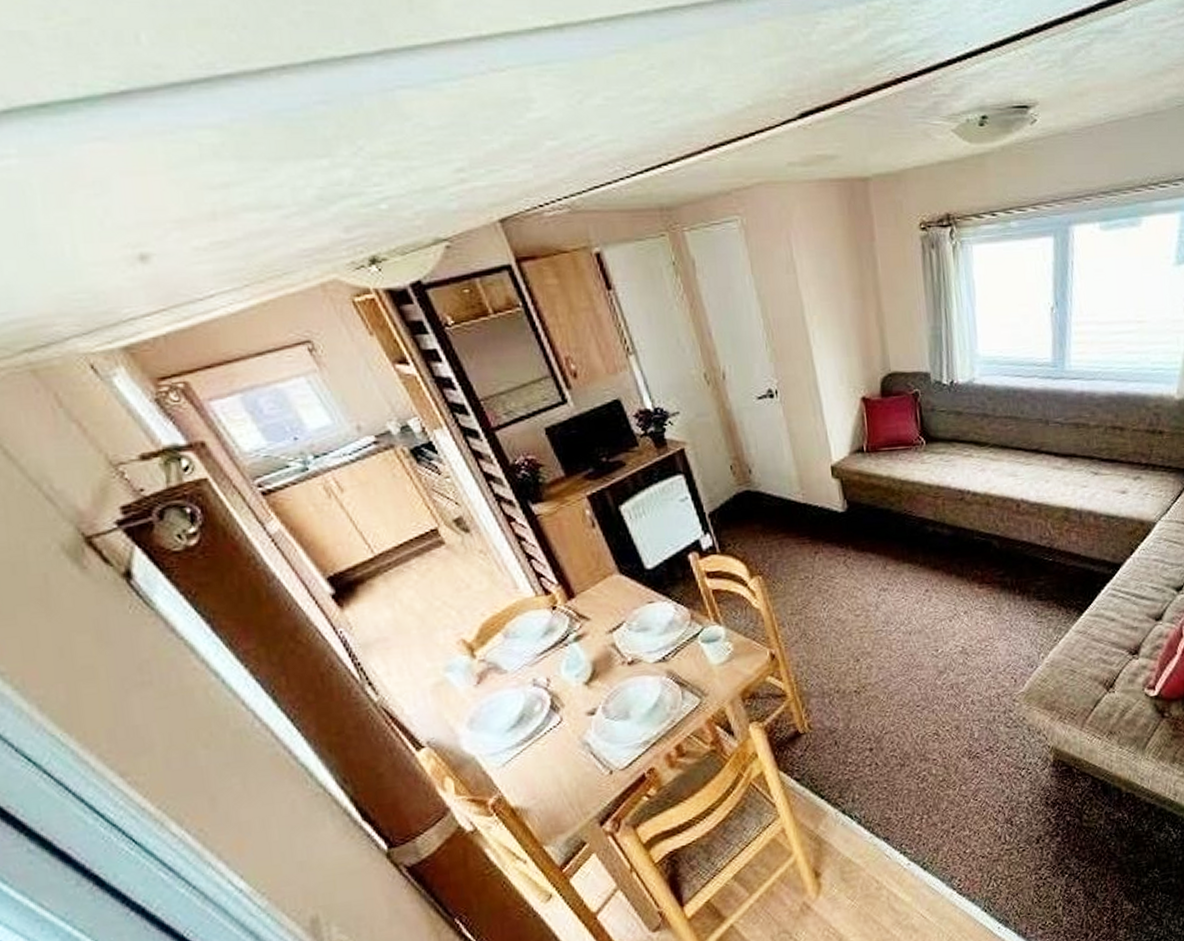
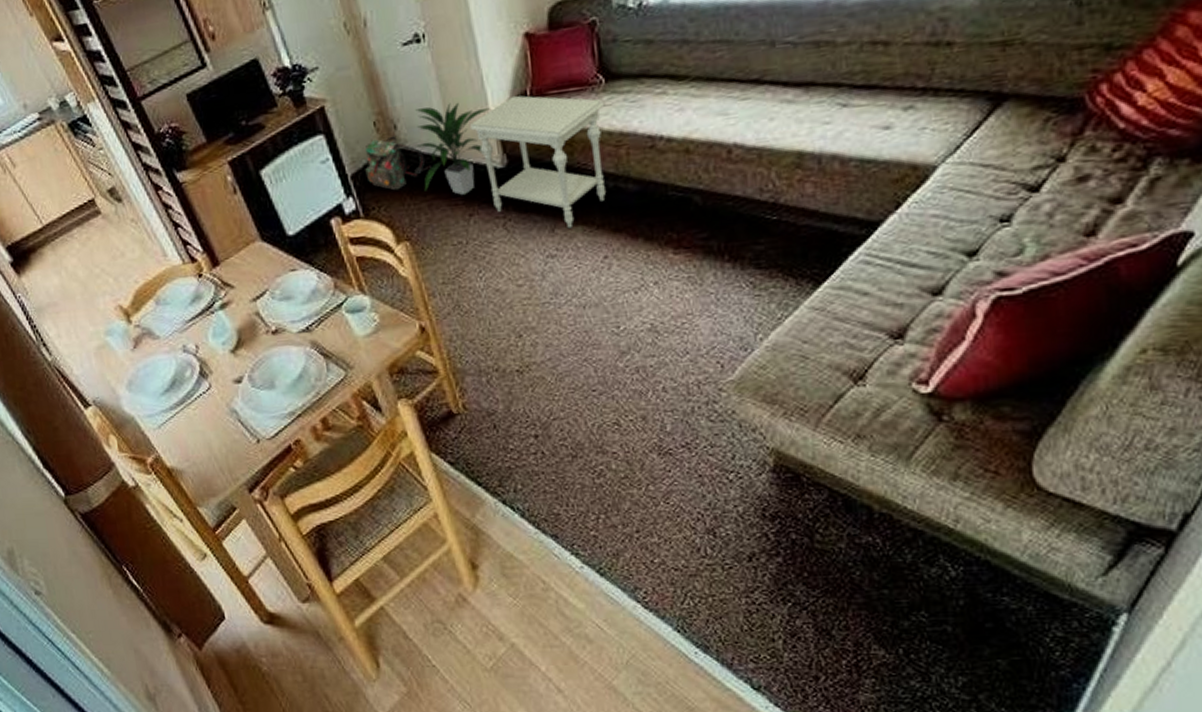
backpack: none [722,479,783,529] -> present [365,135,433,191]
indoor plant: none [768,452,836,534] -> present [415,102,494,195]
side table: none [815,450,928,566] -> present [469,95,607,229]

